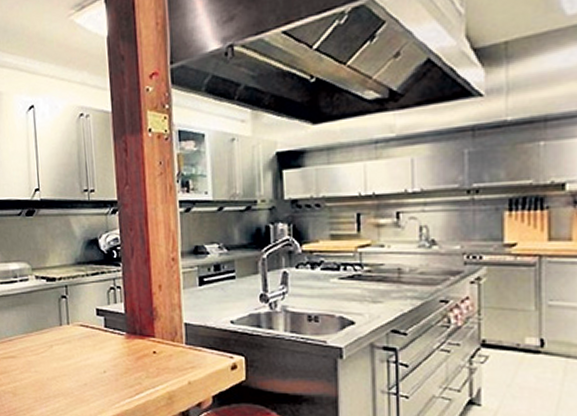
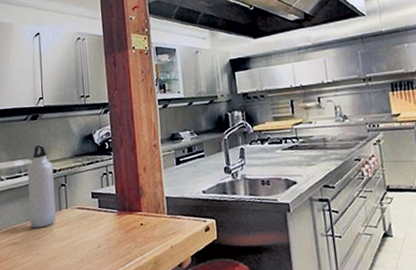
water bottle: none [23,246,57,343] -> present [27,144,56,229]

